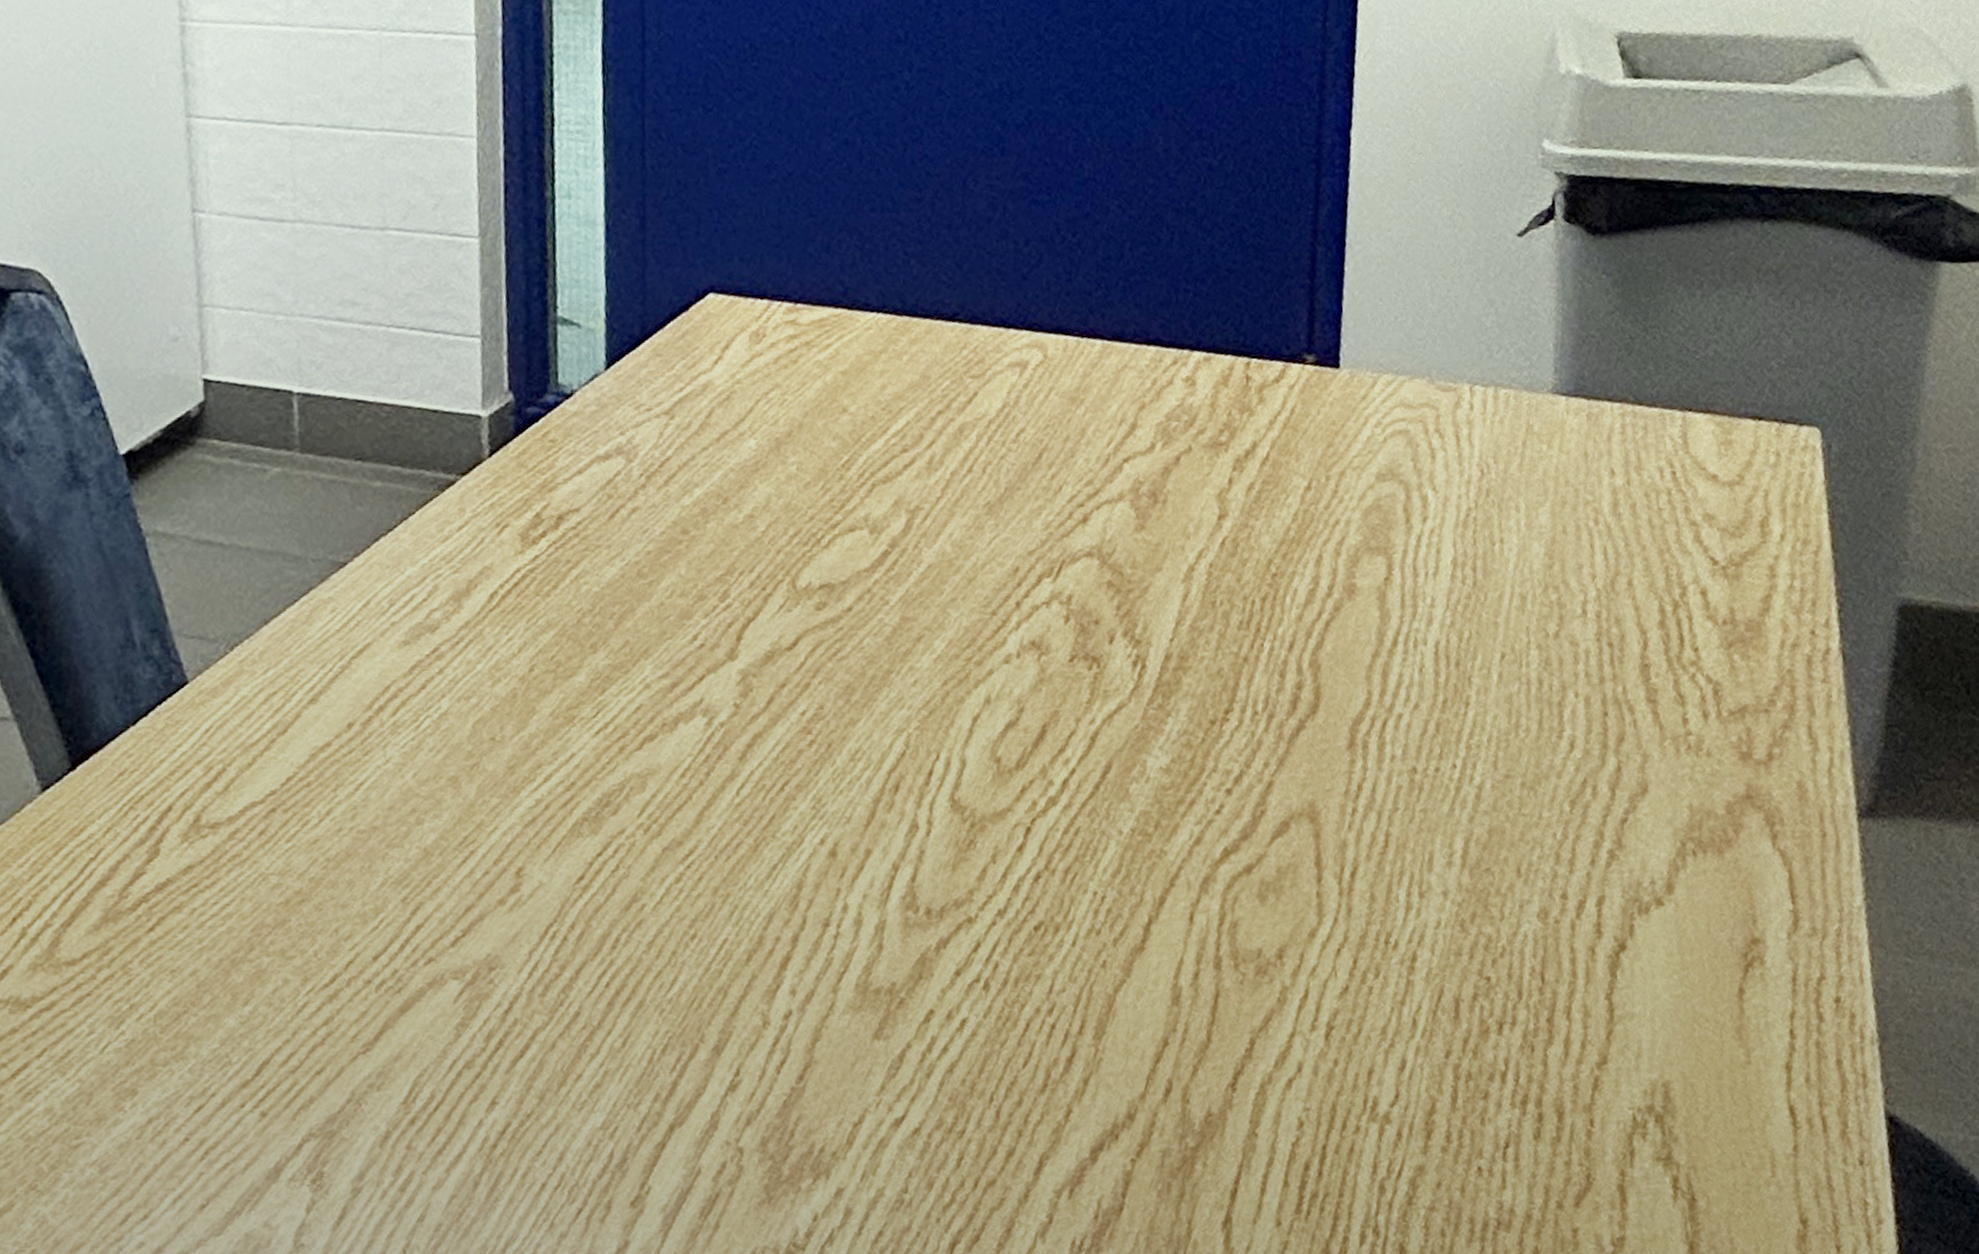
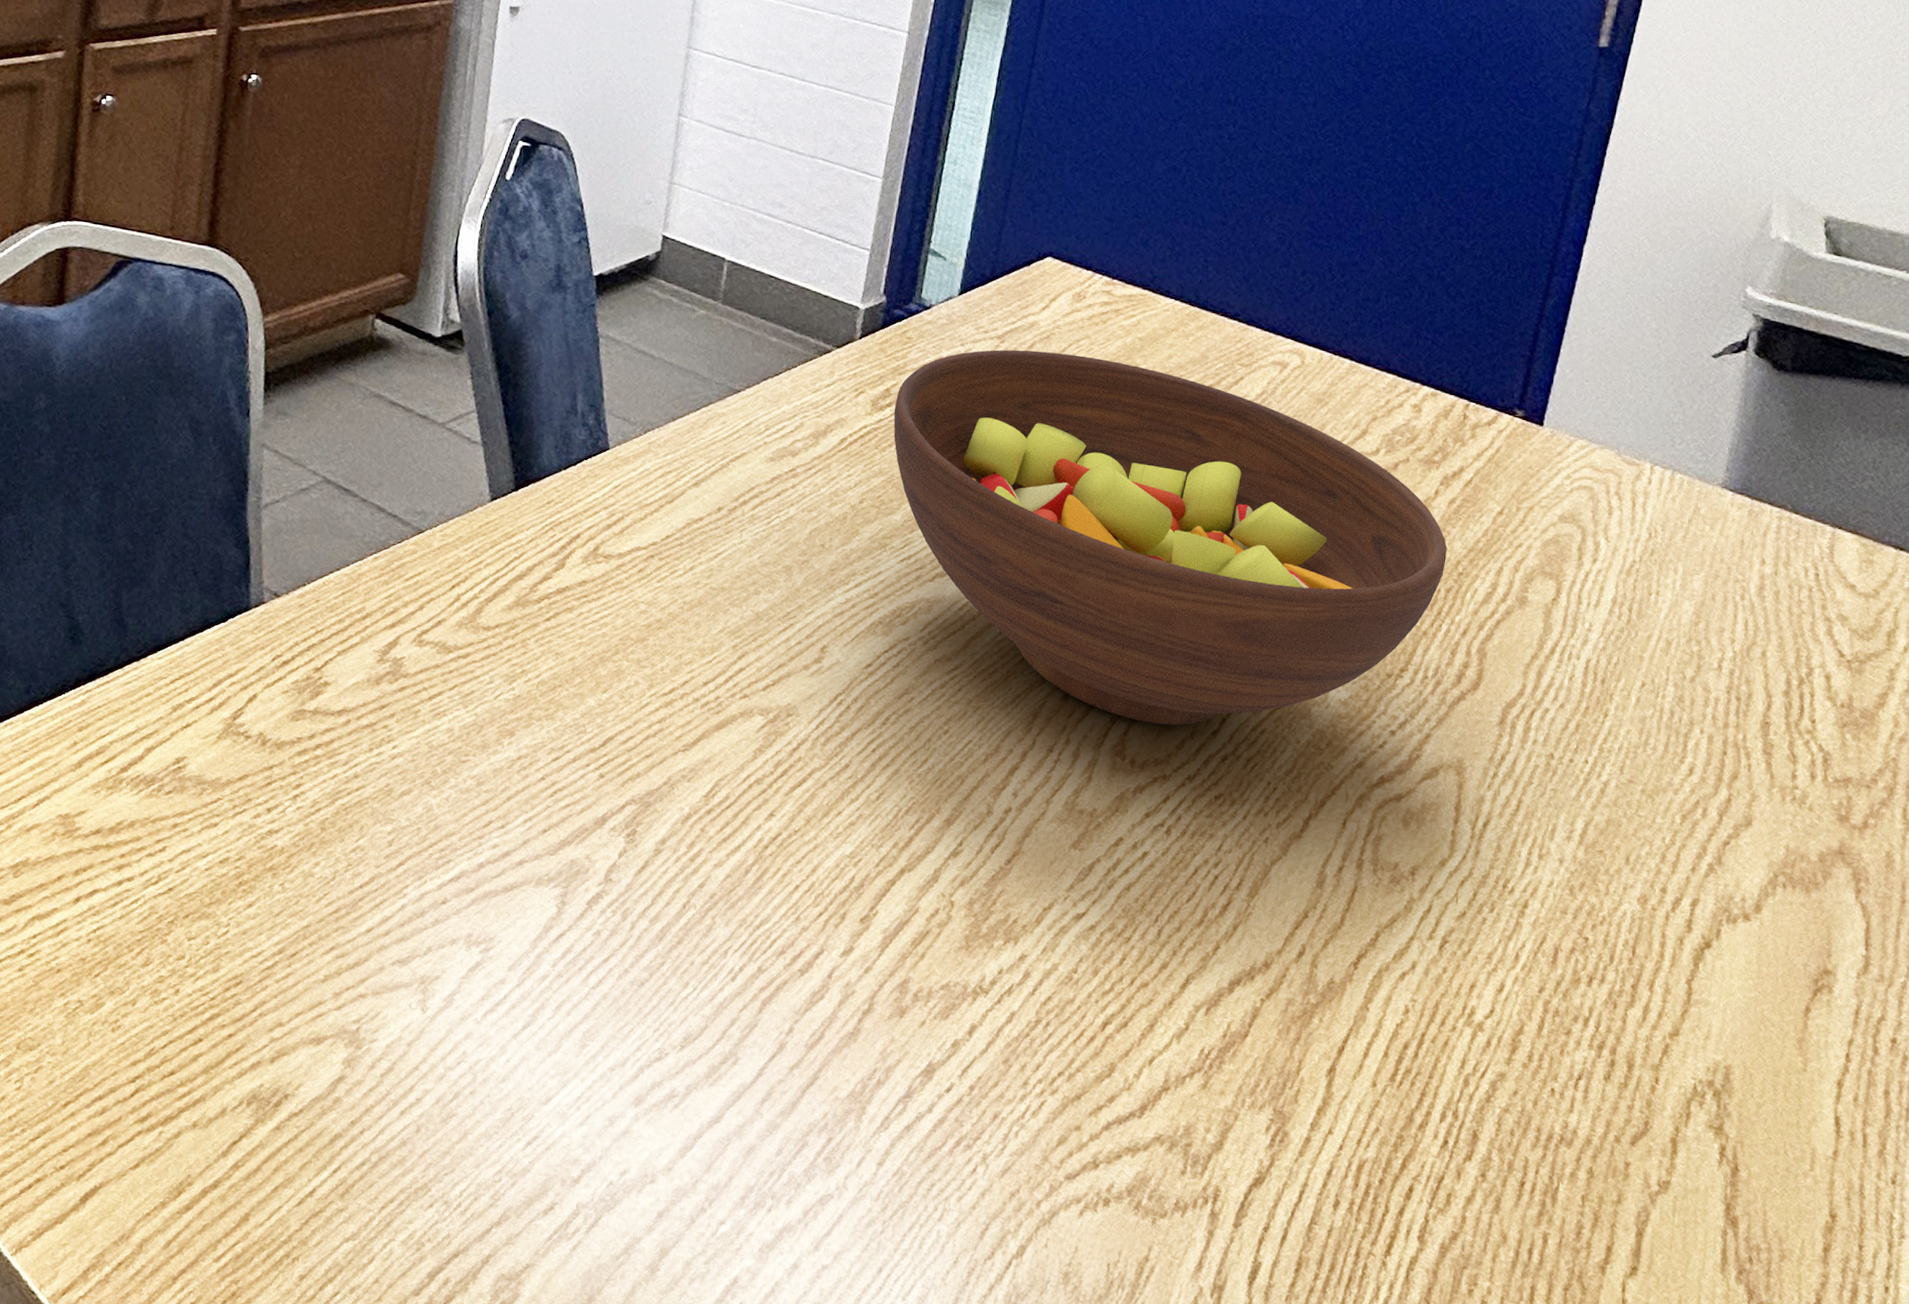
fruit bowl: none [550,409,1256,859] -> present [893,349,1447,726]

